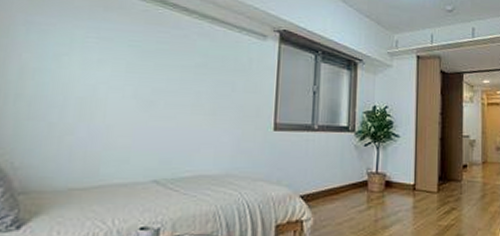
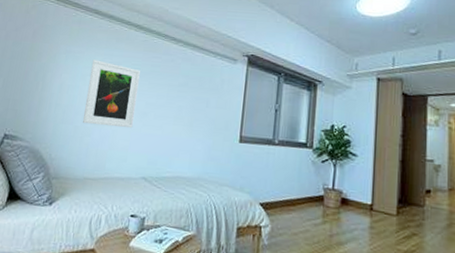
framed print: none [61,34,142,122] -> present [83,60,140,128]

